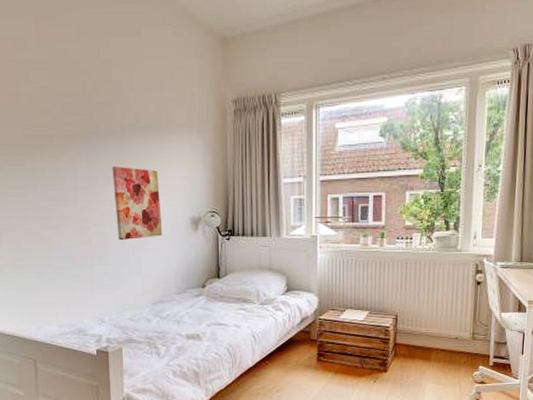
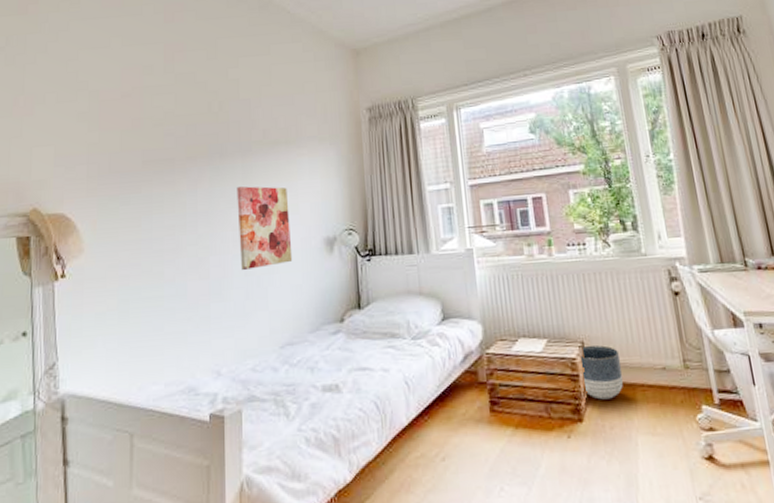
planter: none [391,318,424,358] -> present [581,345,624,400]

